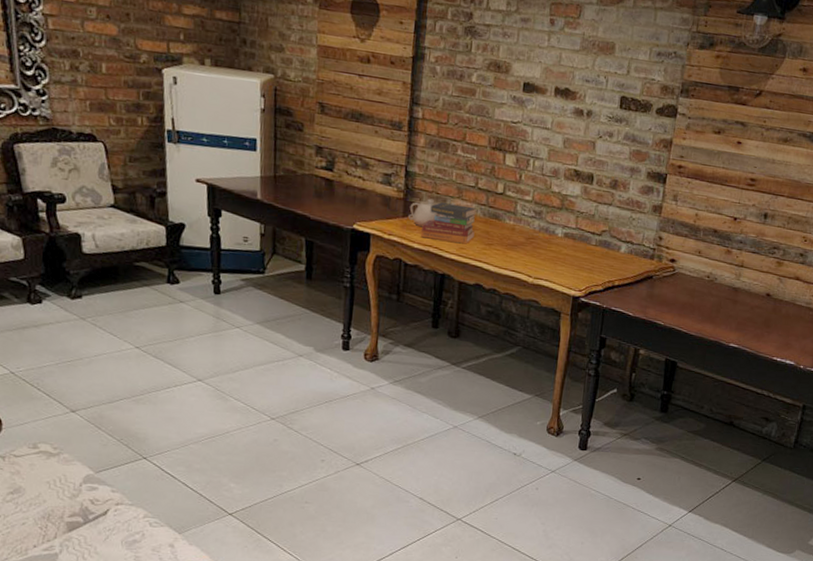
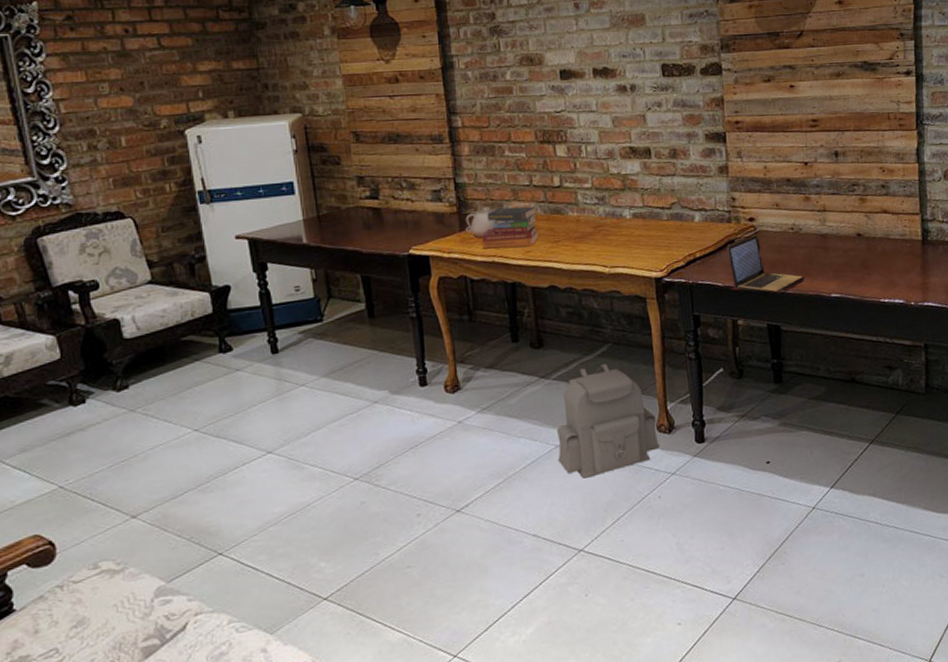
backpack: none [454,363,548,460] -> present [557,363,660,479]
laptop: none [639,275,710,333] -> present [726,234,805,293]

